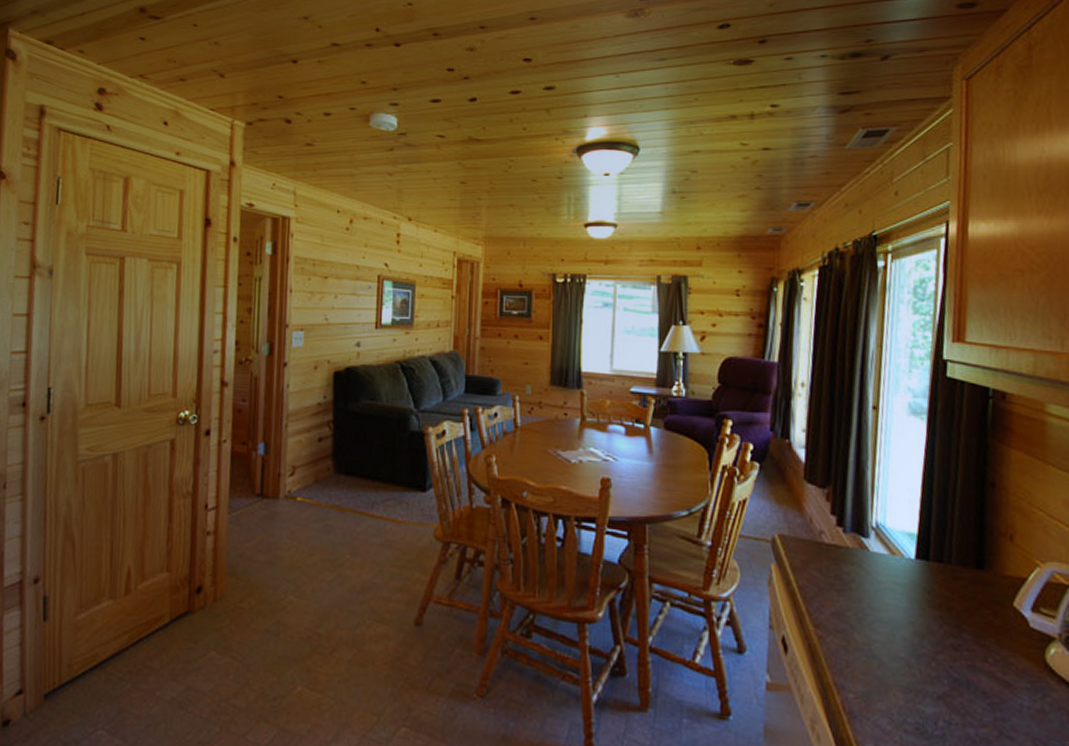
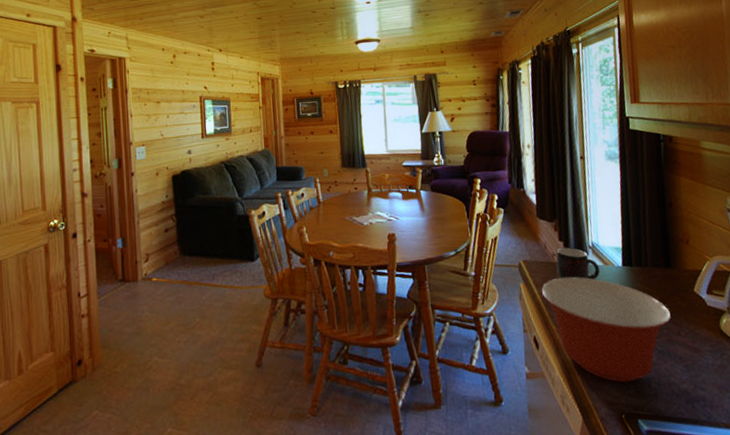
mixing bowl: none [799,564,976,715] -> present [541,277,671,383]
mug: none [823,523,884,572] -> present [556,247,601,280]

